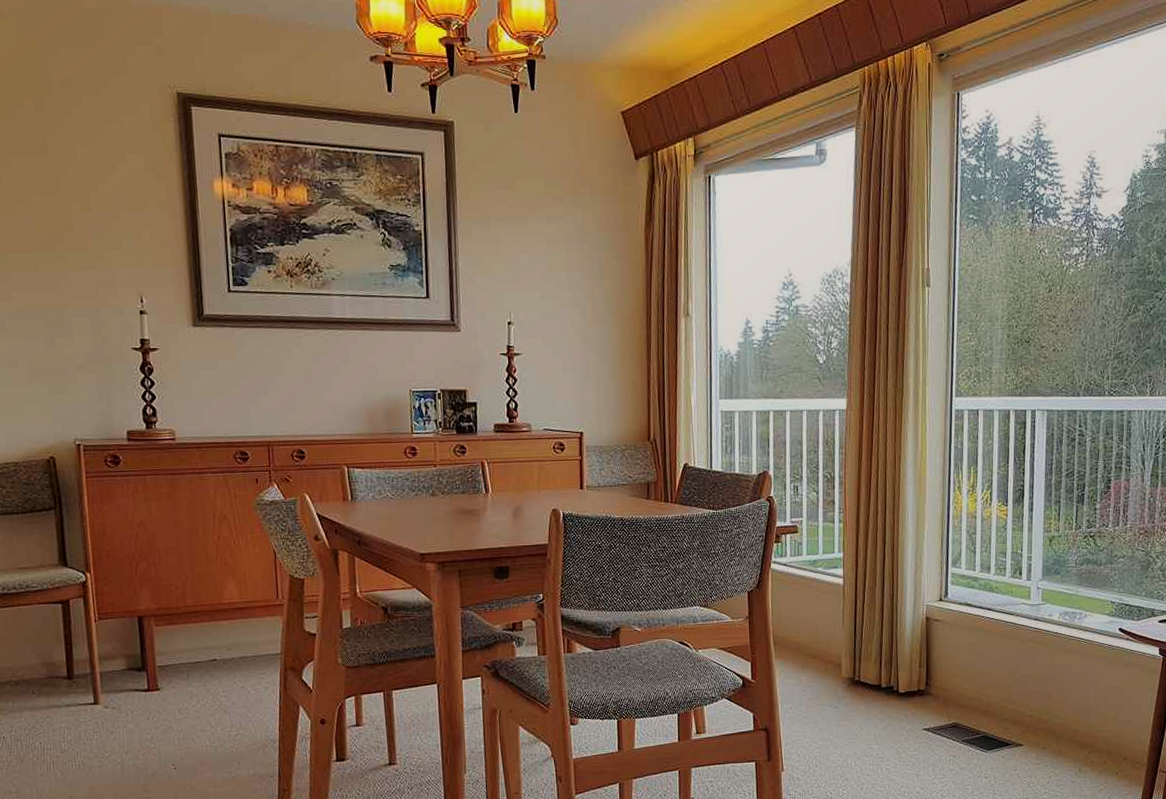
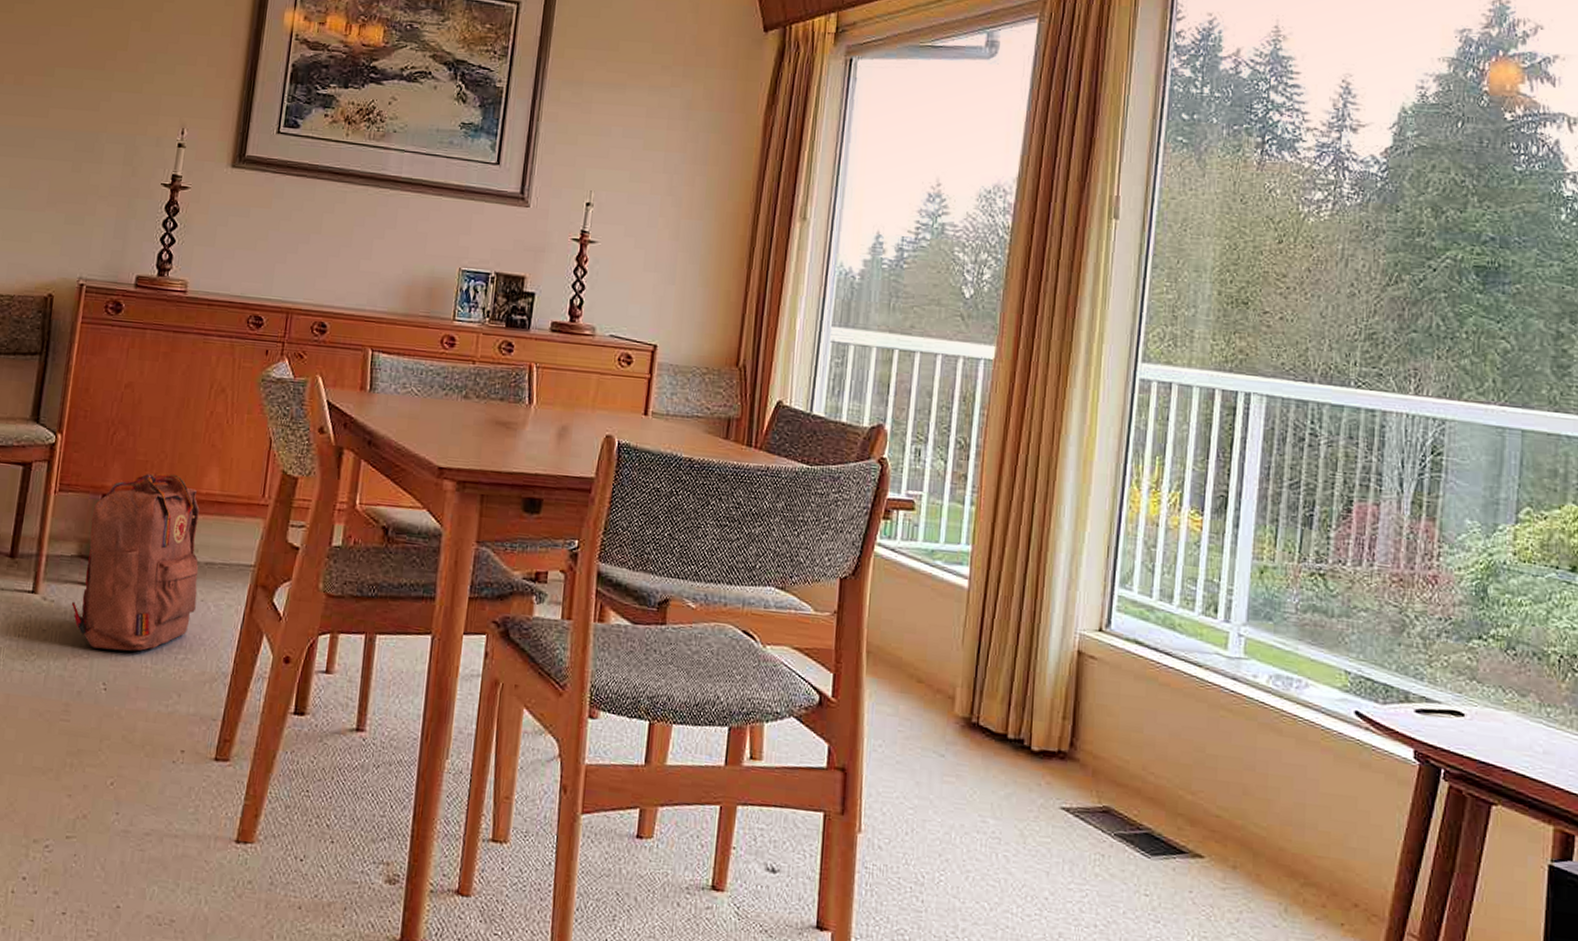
backpack: none [130,591,238,739] -> present [71,473,200,651]

